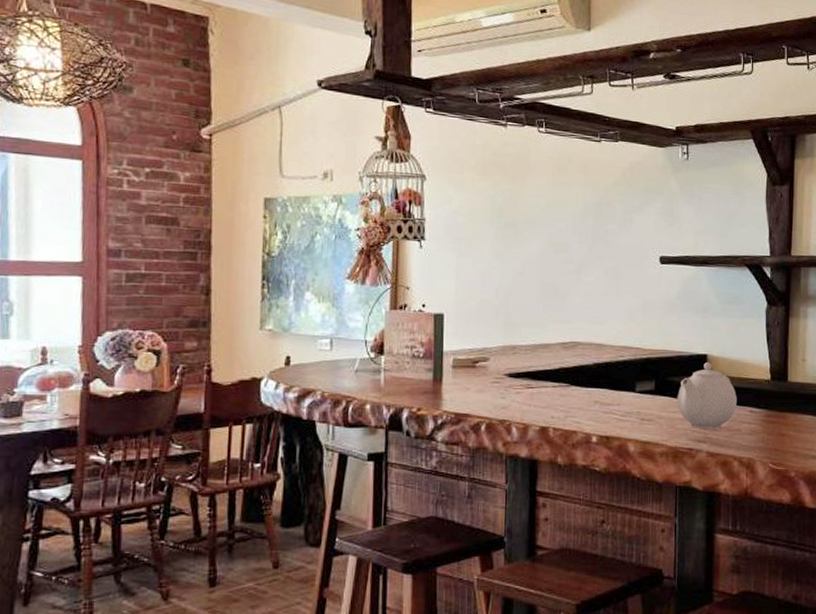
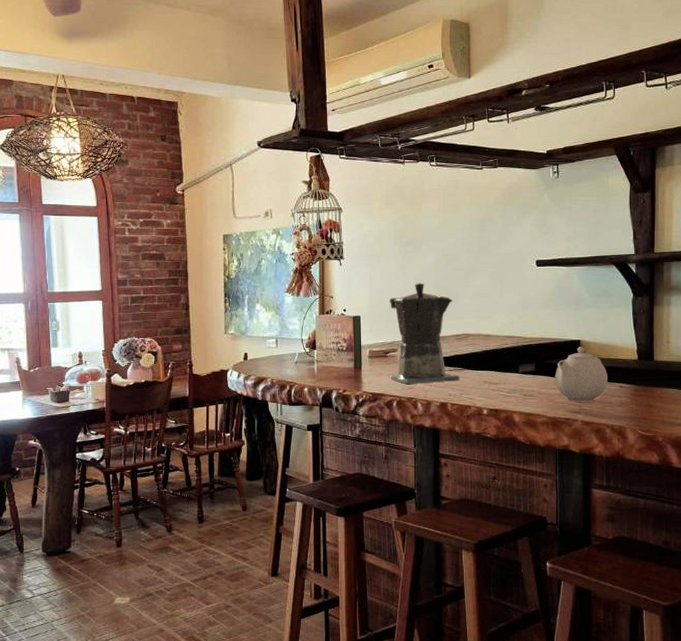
coffee maker: none [477,276,565,404] -> present [389,283,460,385]

